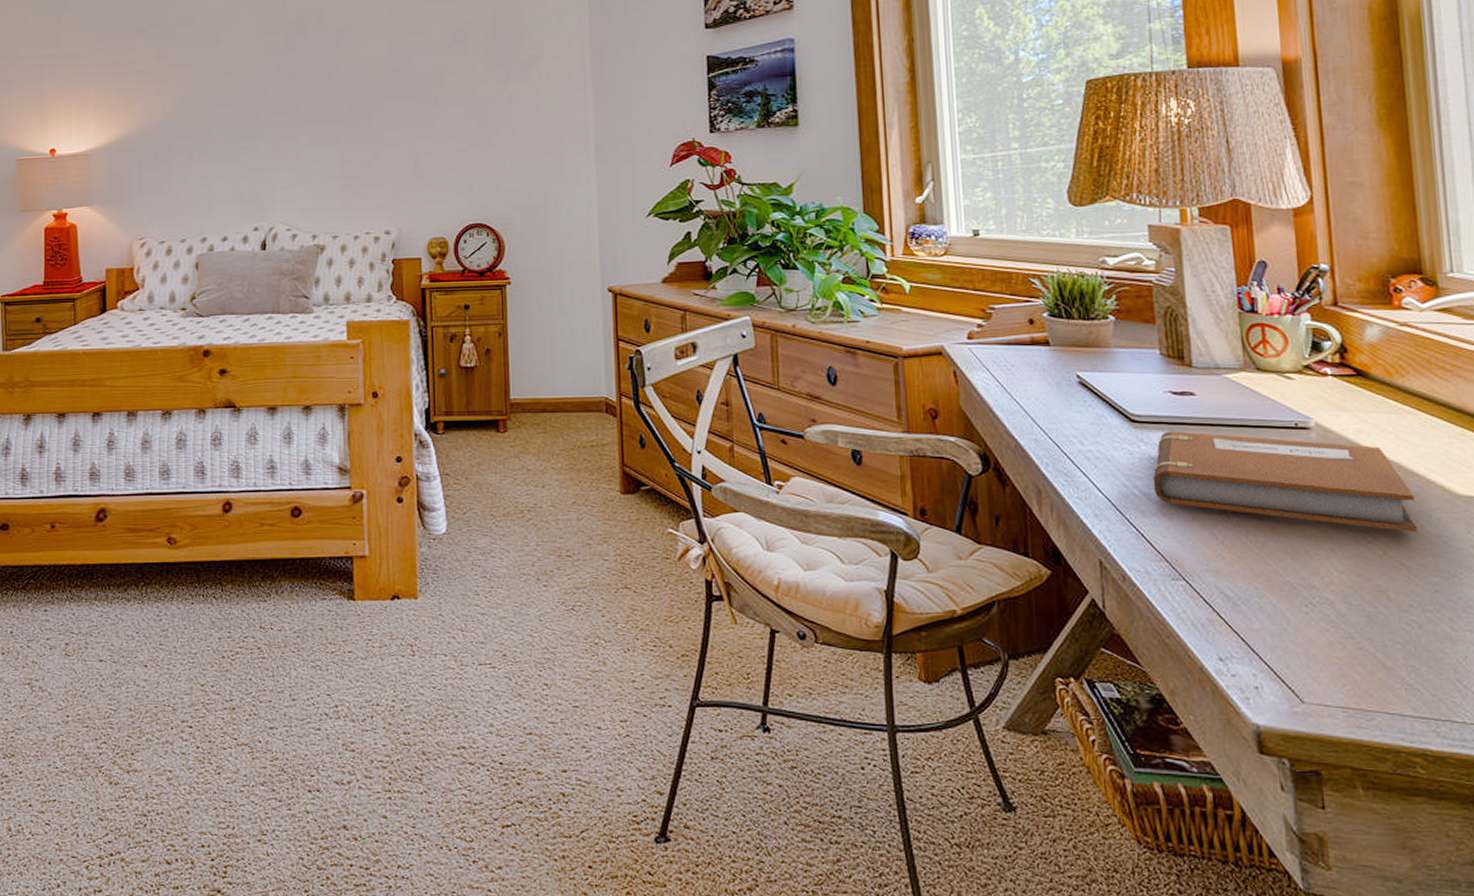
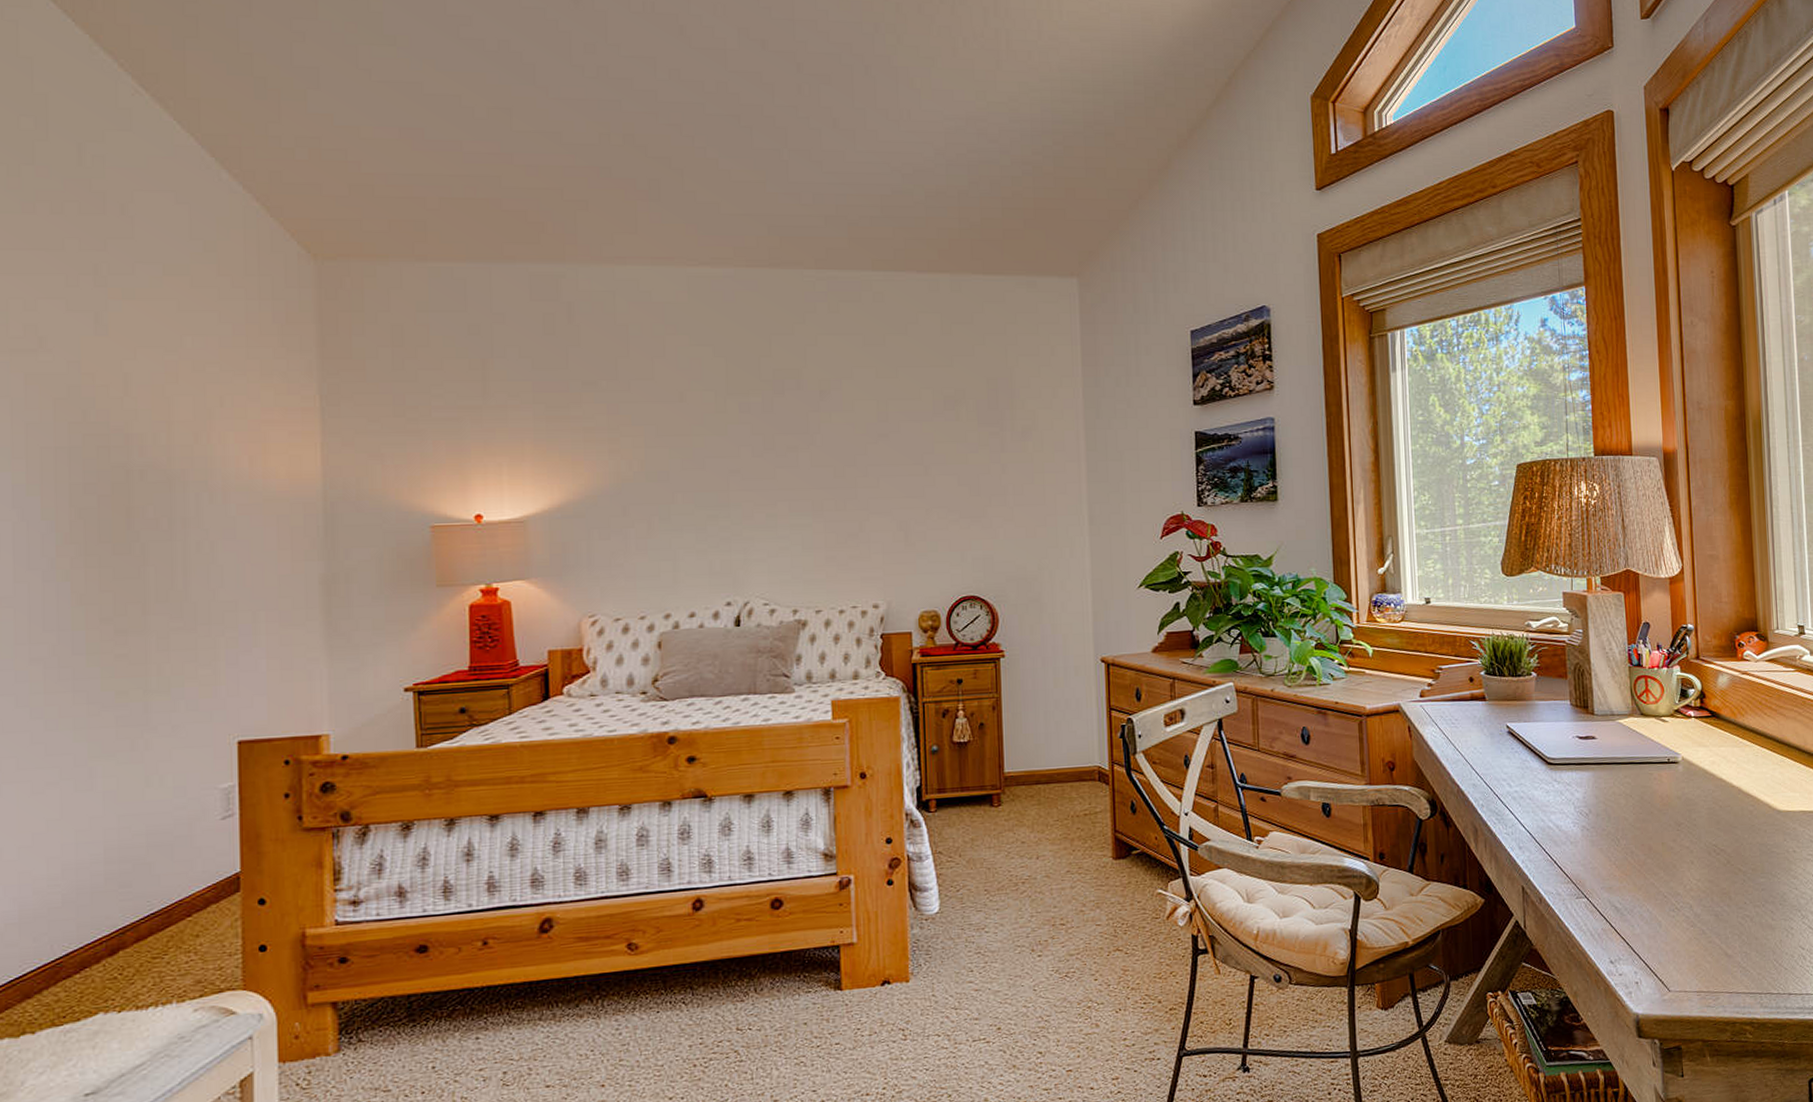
notebook: present [1152,431,1418,533] -> none [1563,770,1751,844]

